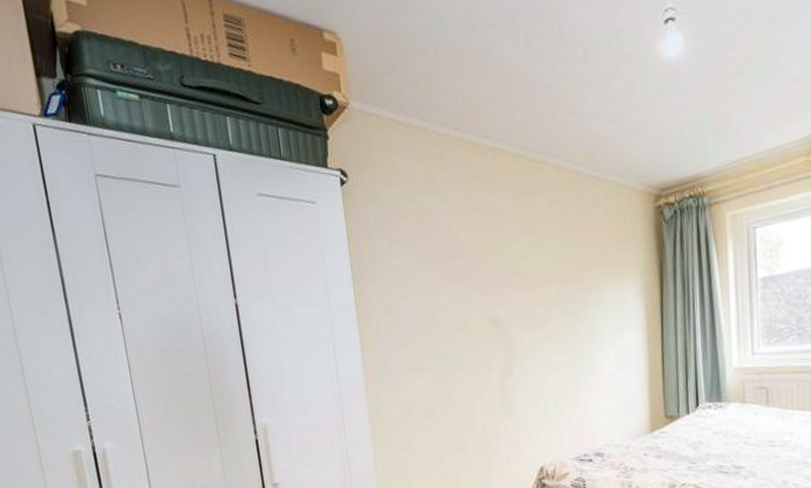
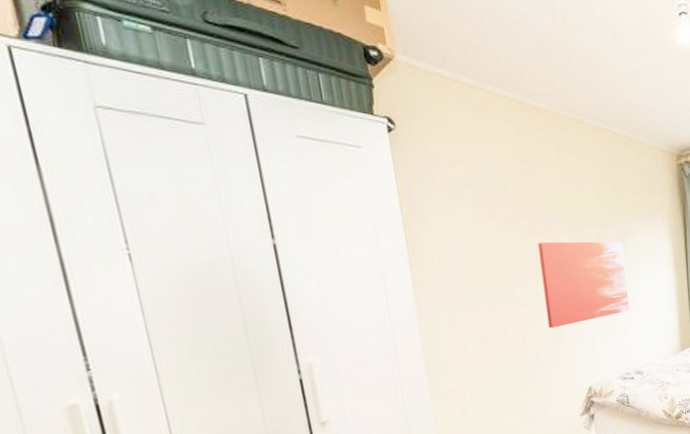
wall art: none [489,300,591,399] -> present [538,241,630,329]

